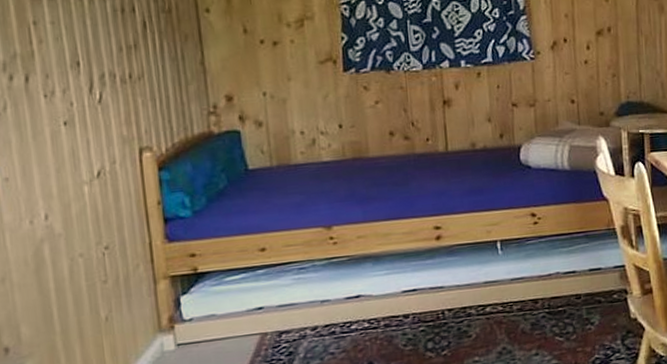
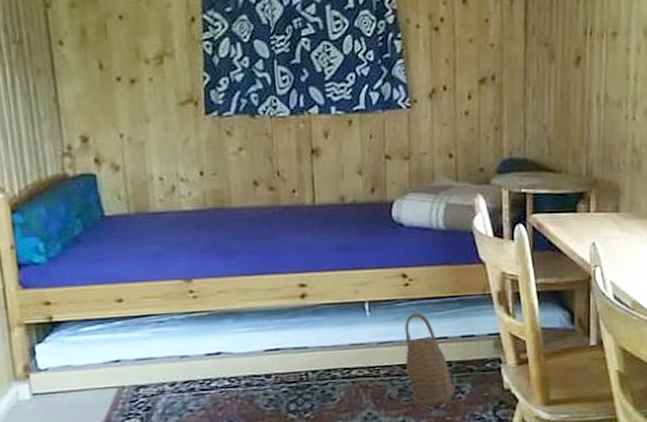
basket: none [535,249,585,341] -> present [404,312,455,408]

